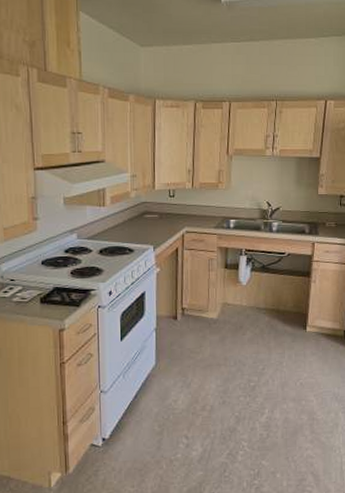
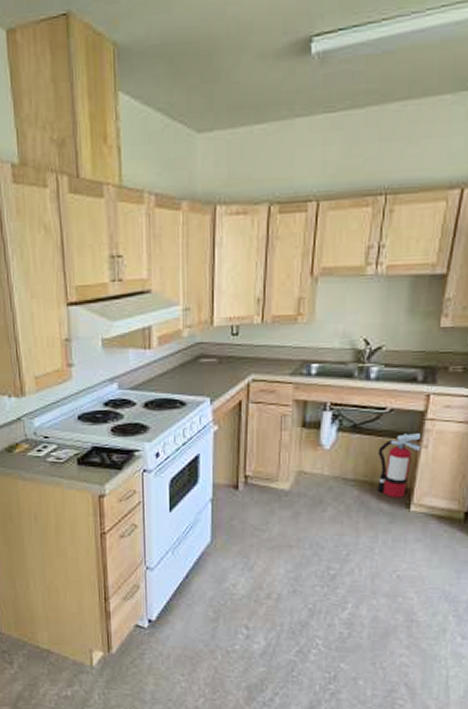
fire extinguisher: none [281,272,311,321] -> present [377,433,422,497]

